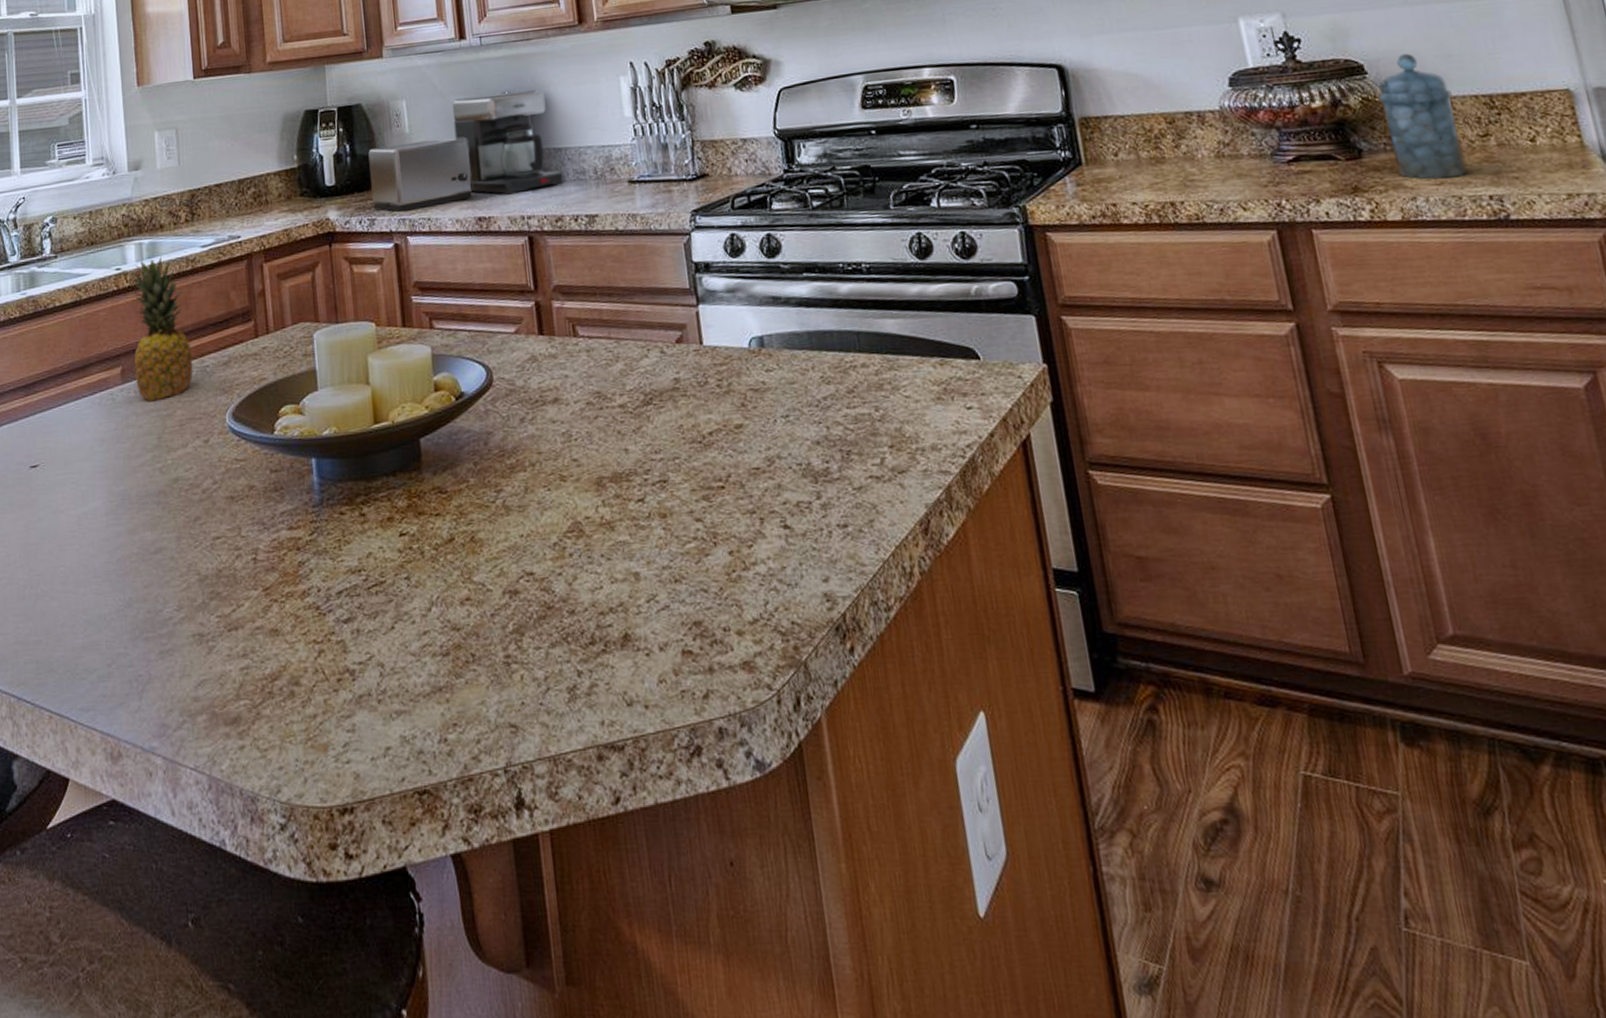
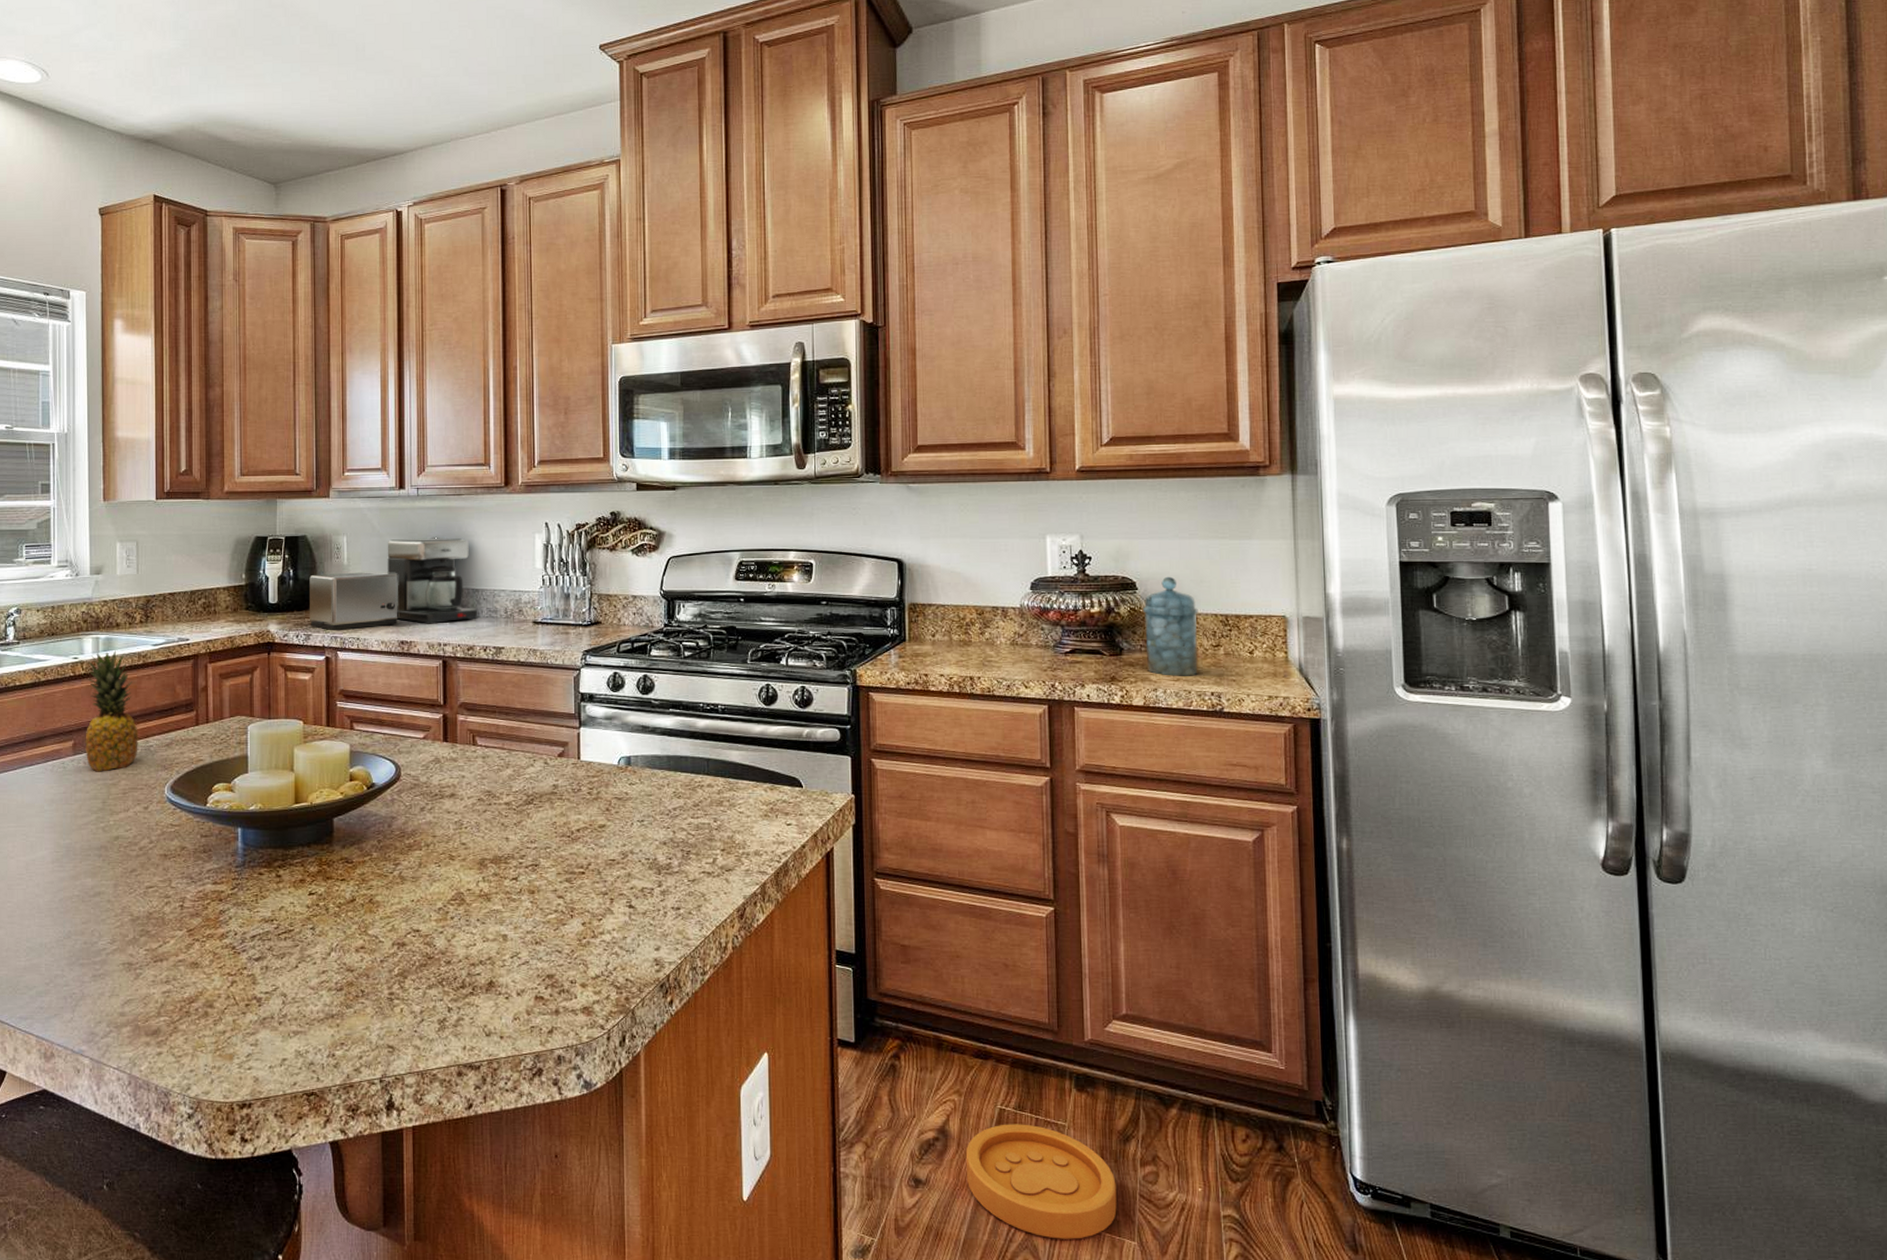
pet bowl: none [1267,795,1493,960] -> present [965,1124,1117,1239]

